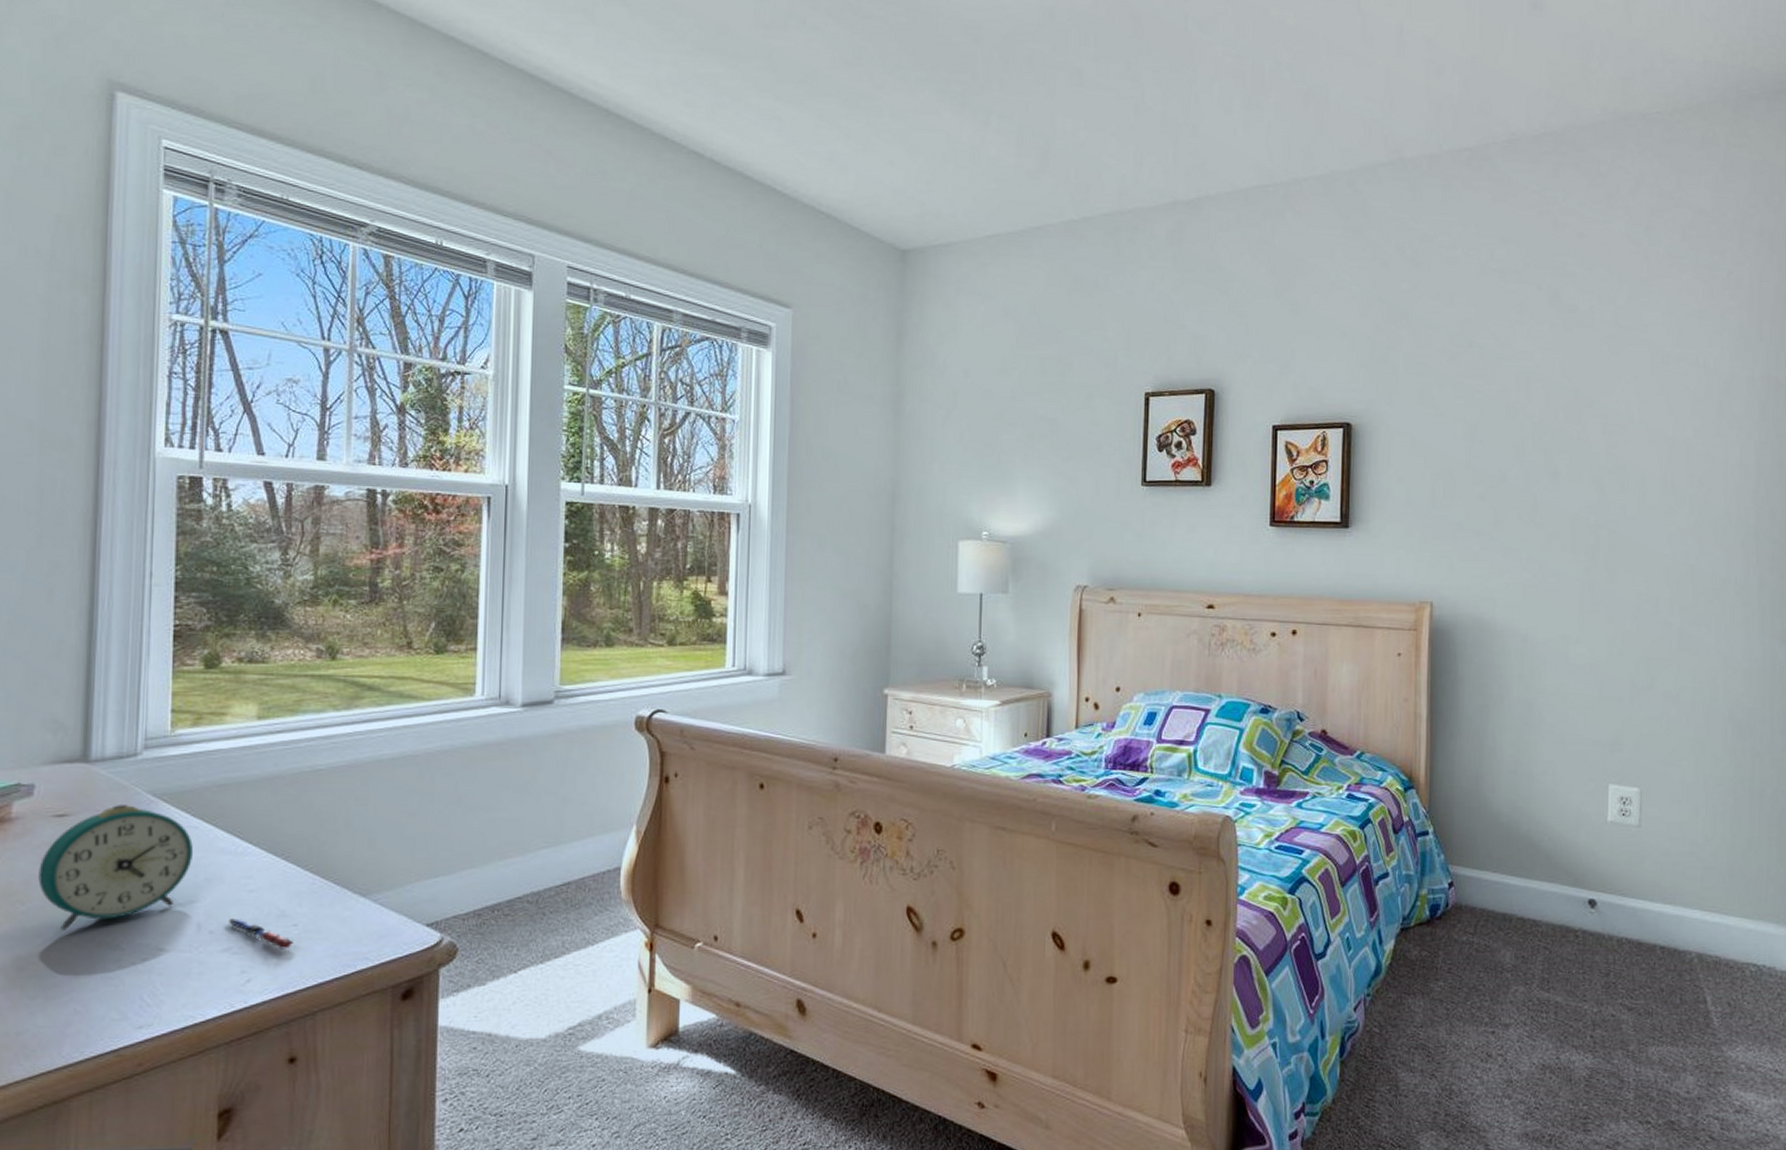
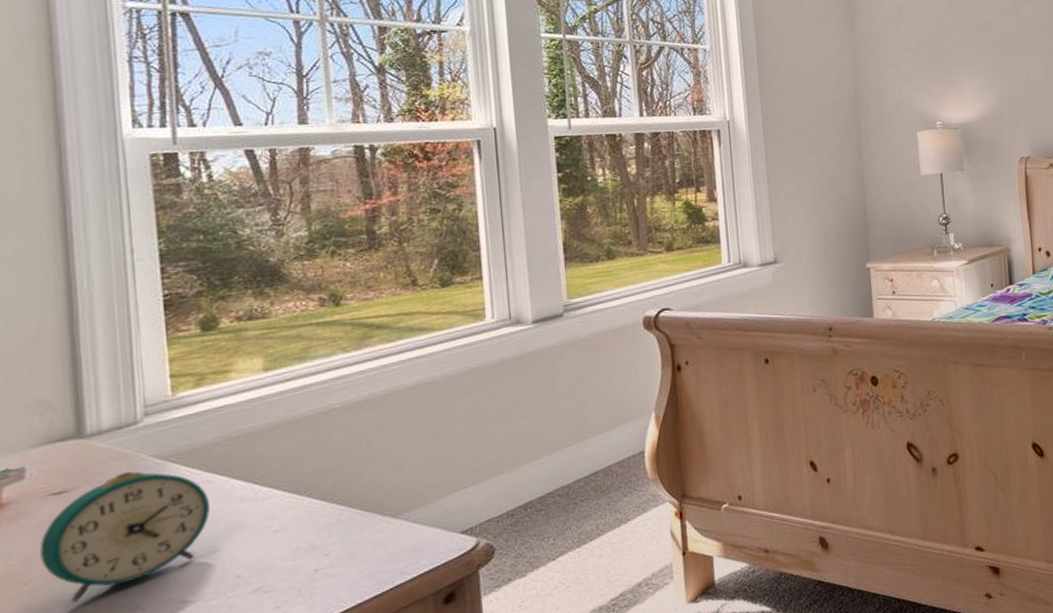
pen: present [224,917,294,950] -> none [251,558,328,580]

